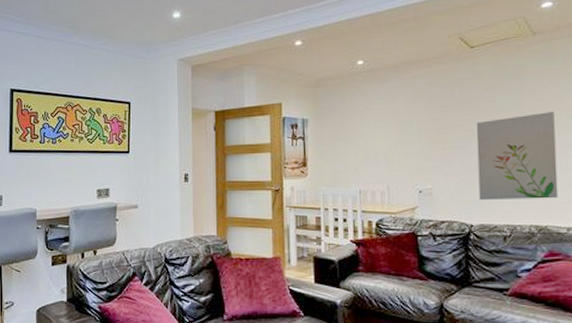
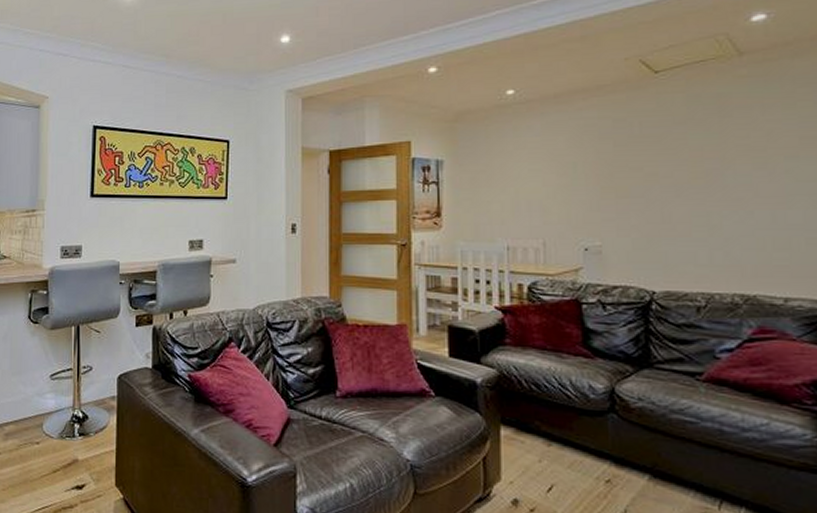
wall art: present [476,112,559,200] -> none [660,151,773,261]

